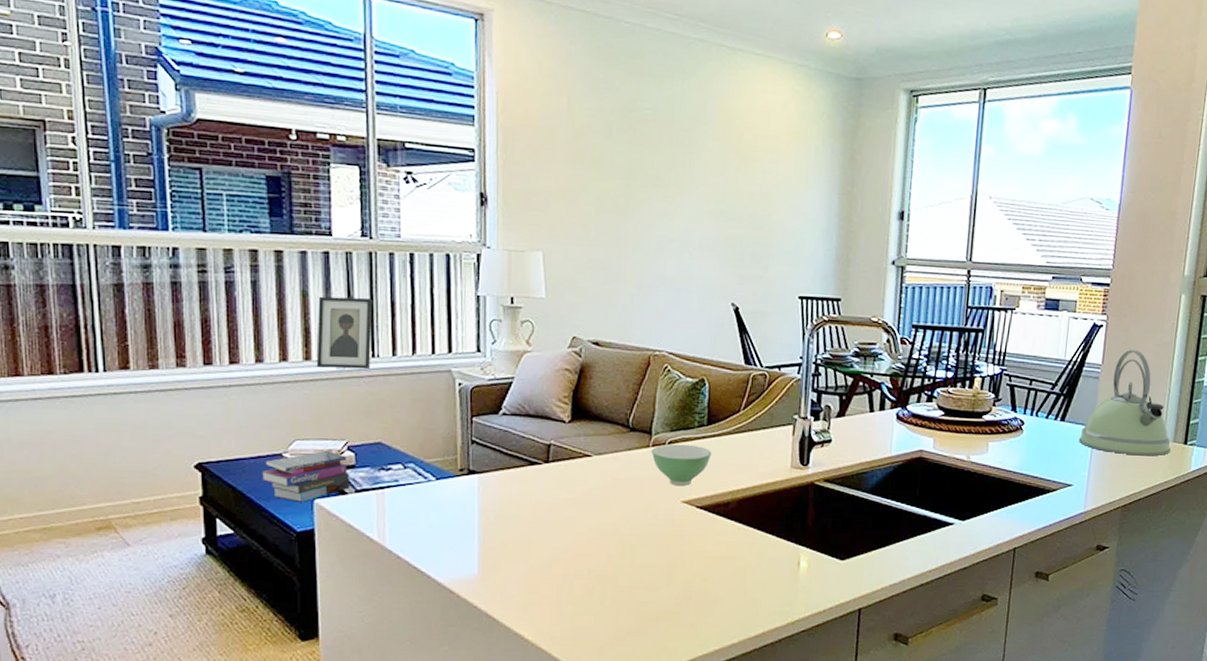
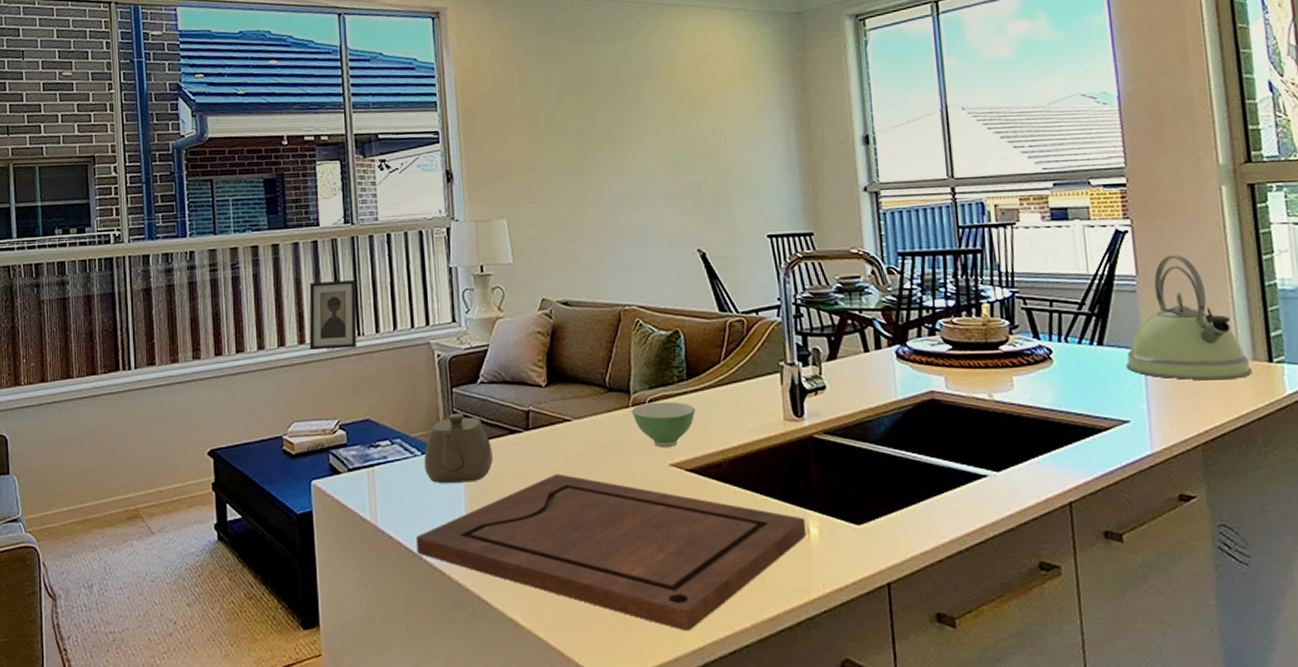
books: present [262,450,350,502] -> none [265,430,343,484]
cutting board: none [426,504,797,646] -> present [416,473,806,631]
teapot: none [437,441,510,509] -> present [423,413,493,483]

